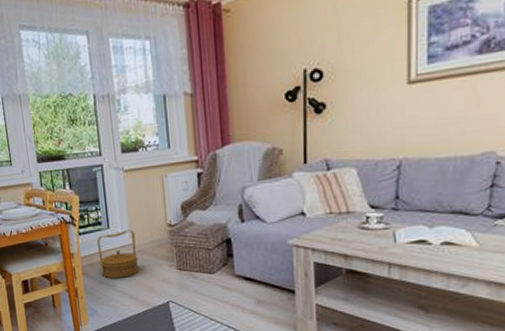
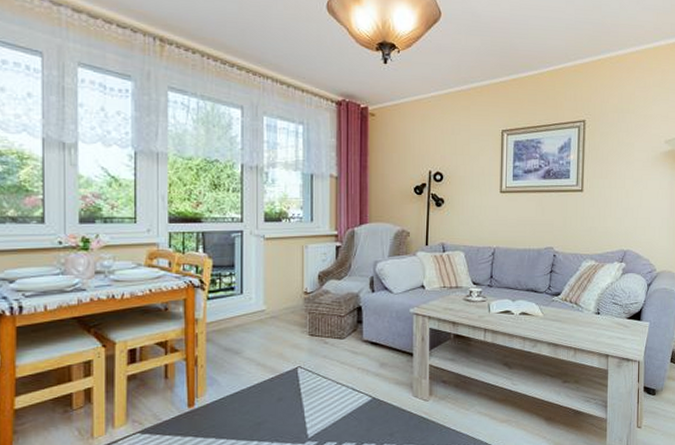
basket: present [96,230,138,278] -> none [227,296,270,345]

